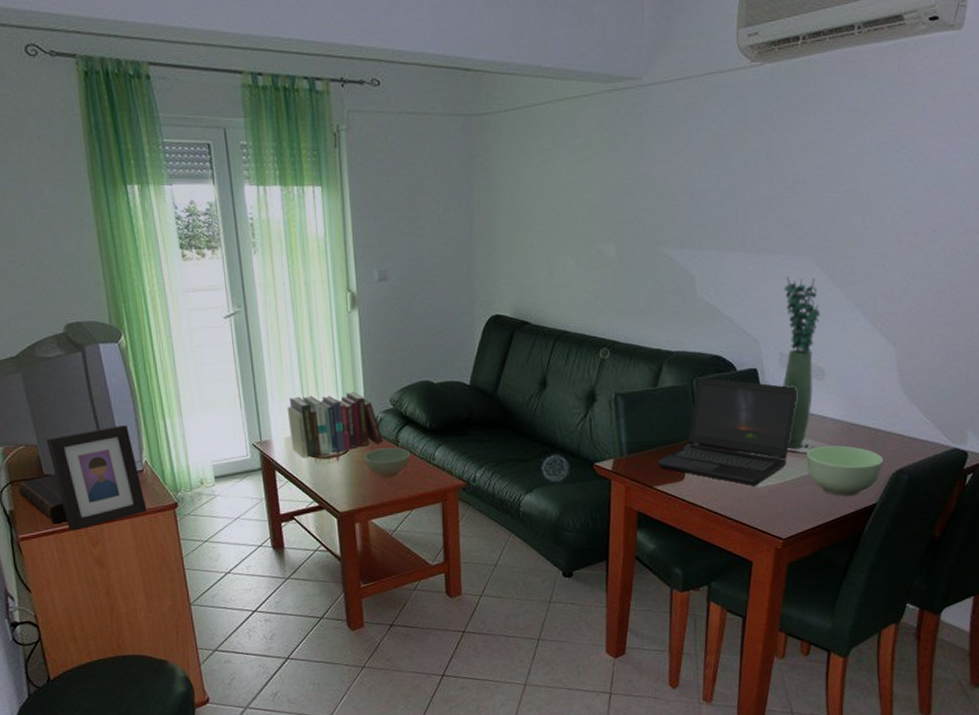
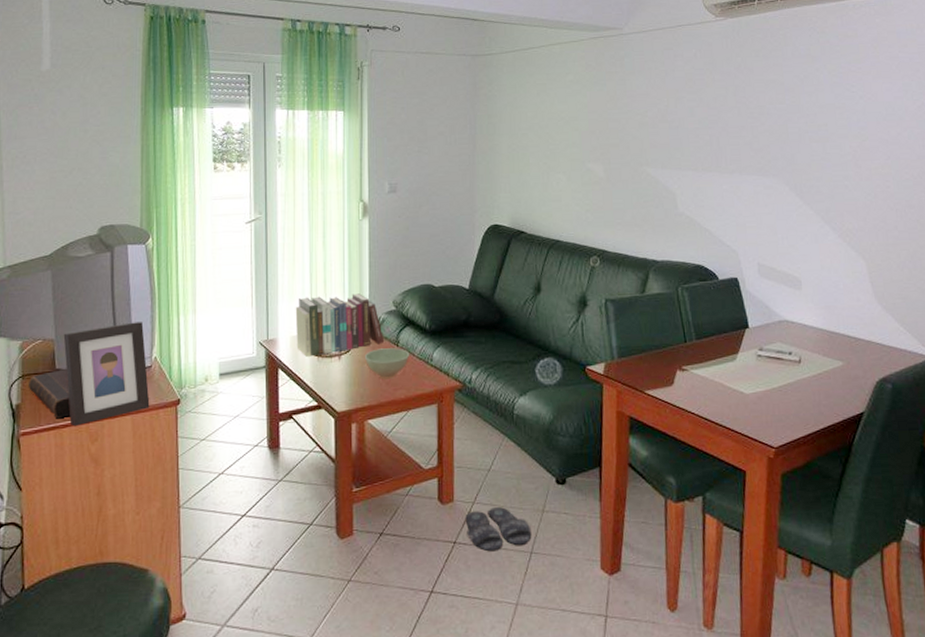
slippers: none [473,599,539,639] -> present [465,507,532,552]
laptop computer: present [658,377,798,487] -> none [648,285,778,393]
vase: present [783,277,821,448] -> none [757,195,793,355]
bowl: present [806,445,884,496] -> none [790,352,866,404]

